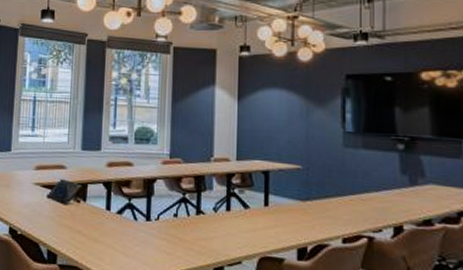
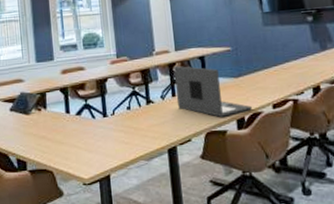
laptop: none [230,176,317,243] -> present [174,65,252,117]

